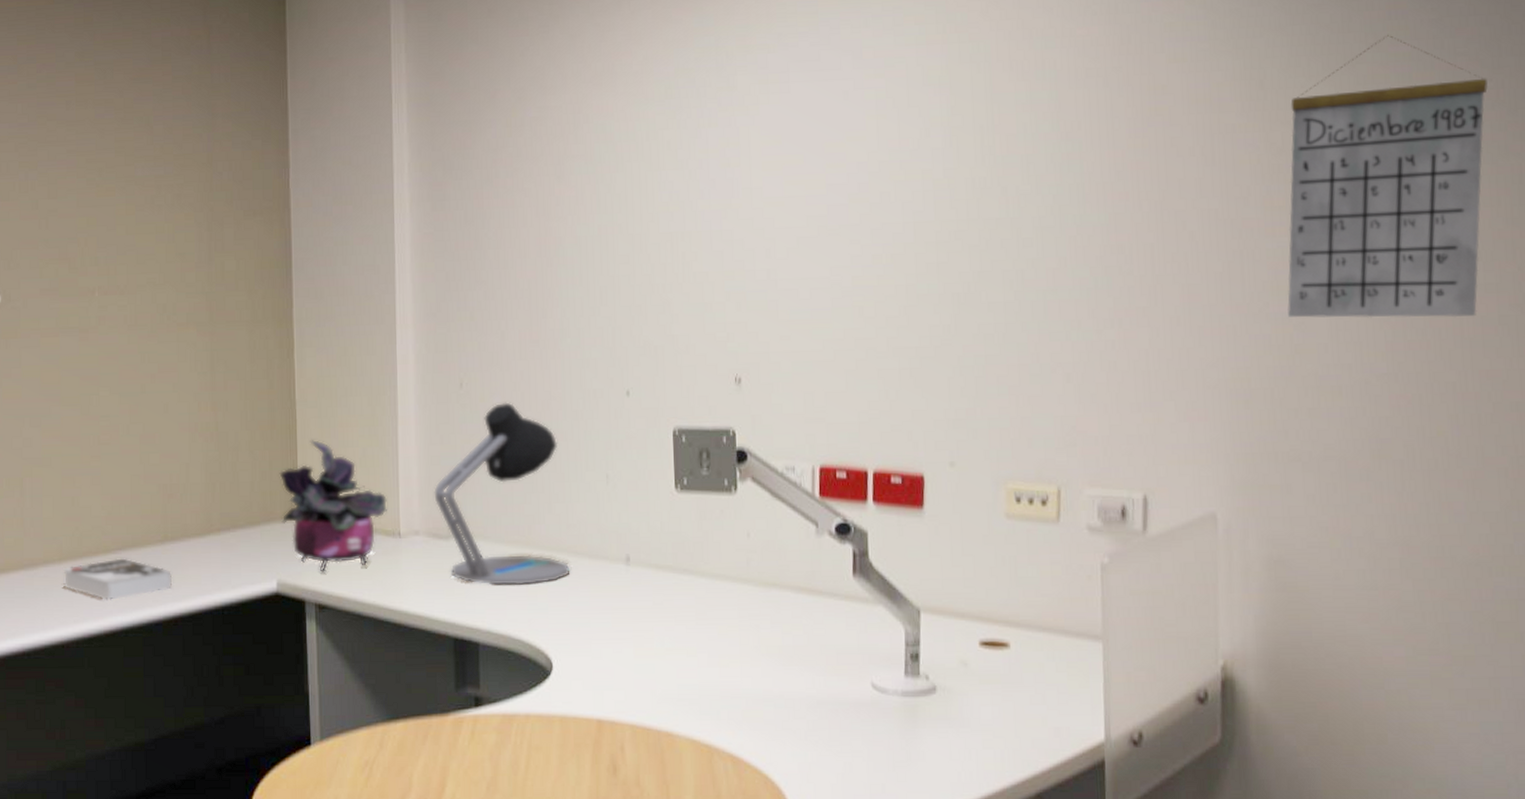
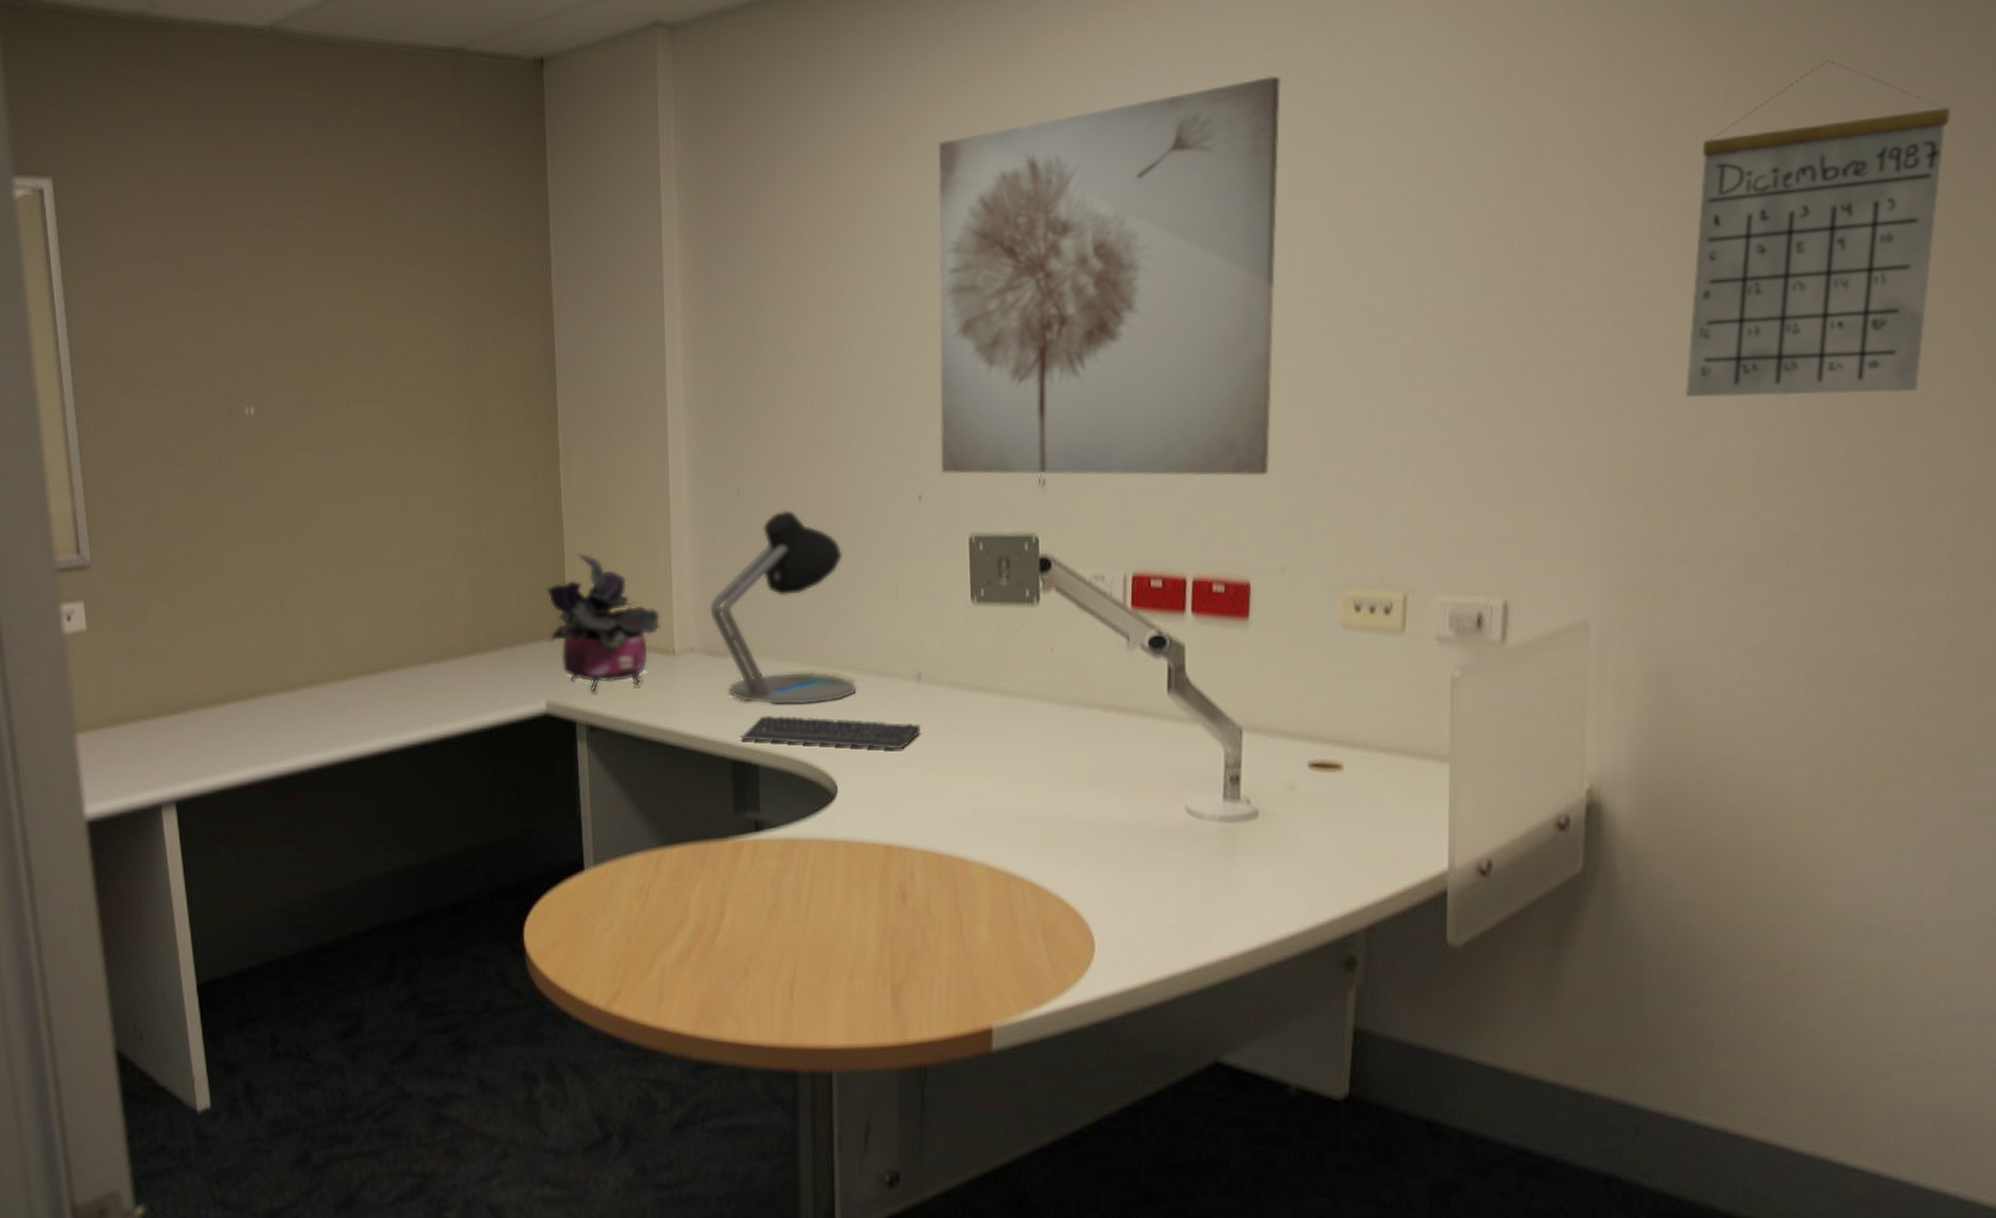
book: present [62,558,173,602] -> none [326,679,439,723]
keyboard: none [458,595,629,629] -> present [736,715,920,750]
wall art: none [643,28,940,379] -> present [938,76,1282,476]

